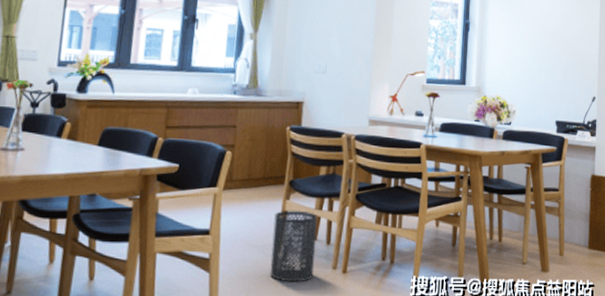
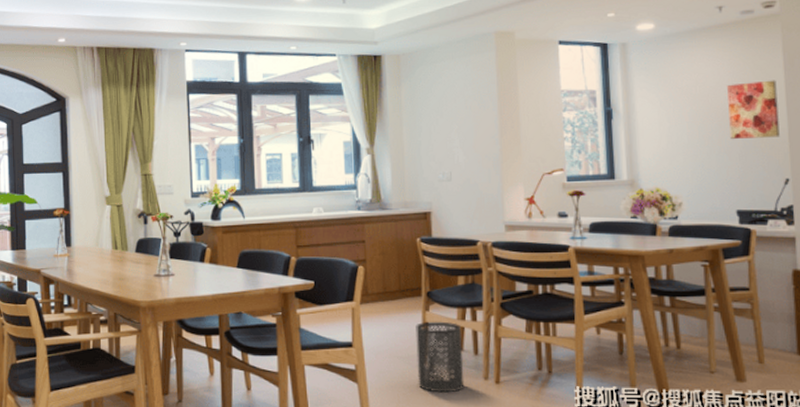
wall art: none [557,12,594,61] -> present [727,80,780,140]

